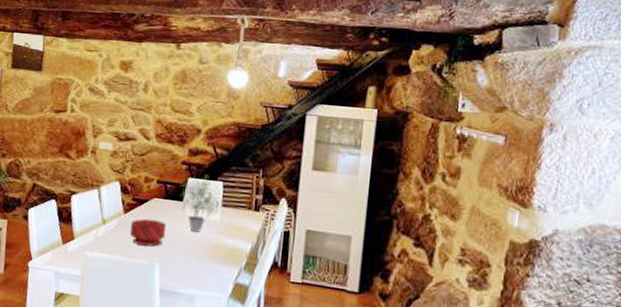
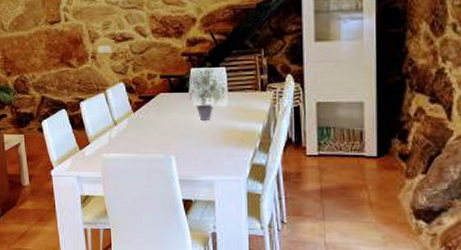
bowl: present [130,219,167,247] -> none [141,114,177,140]

